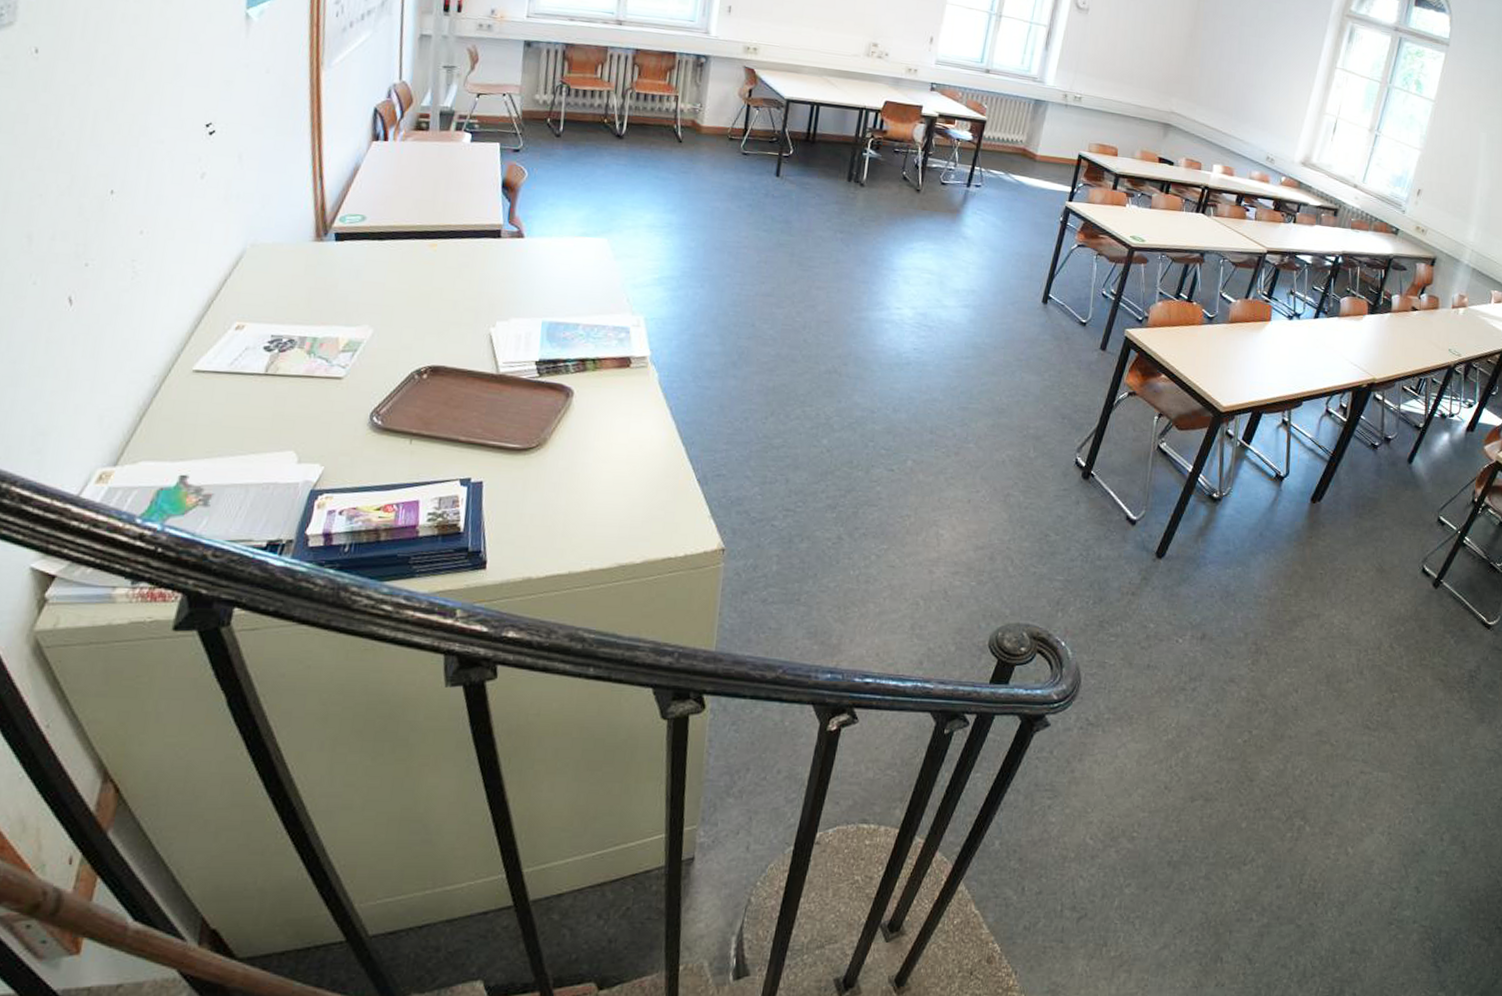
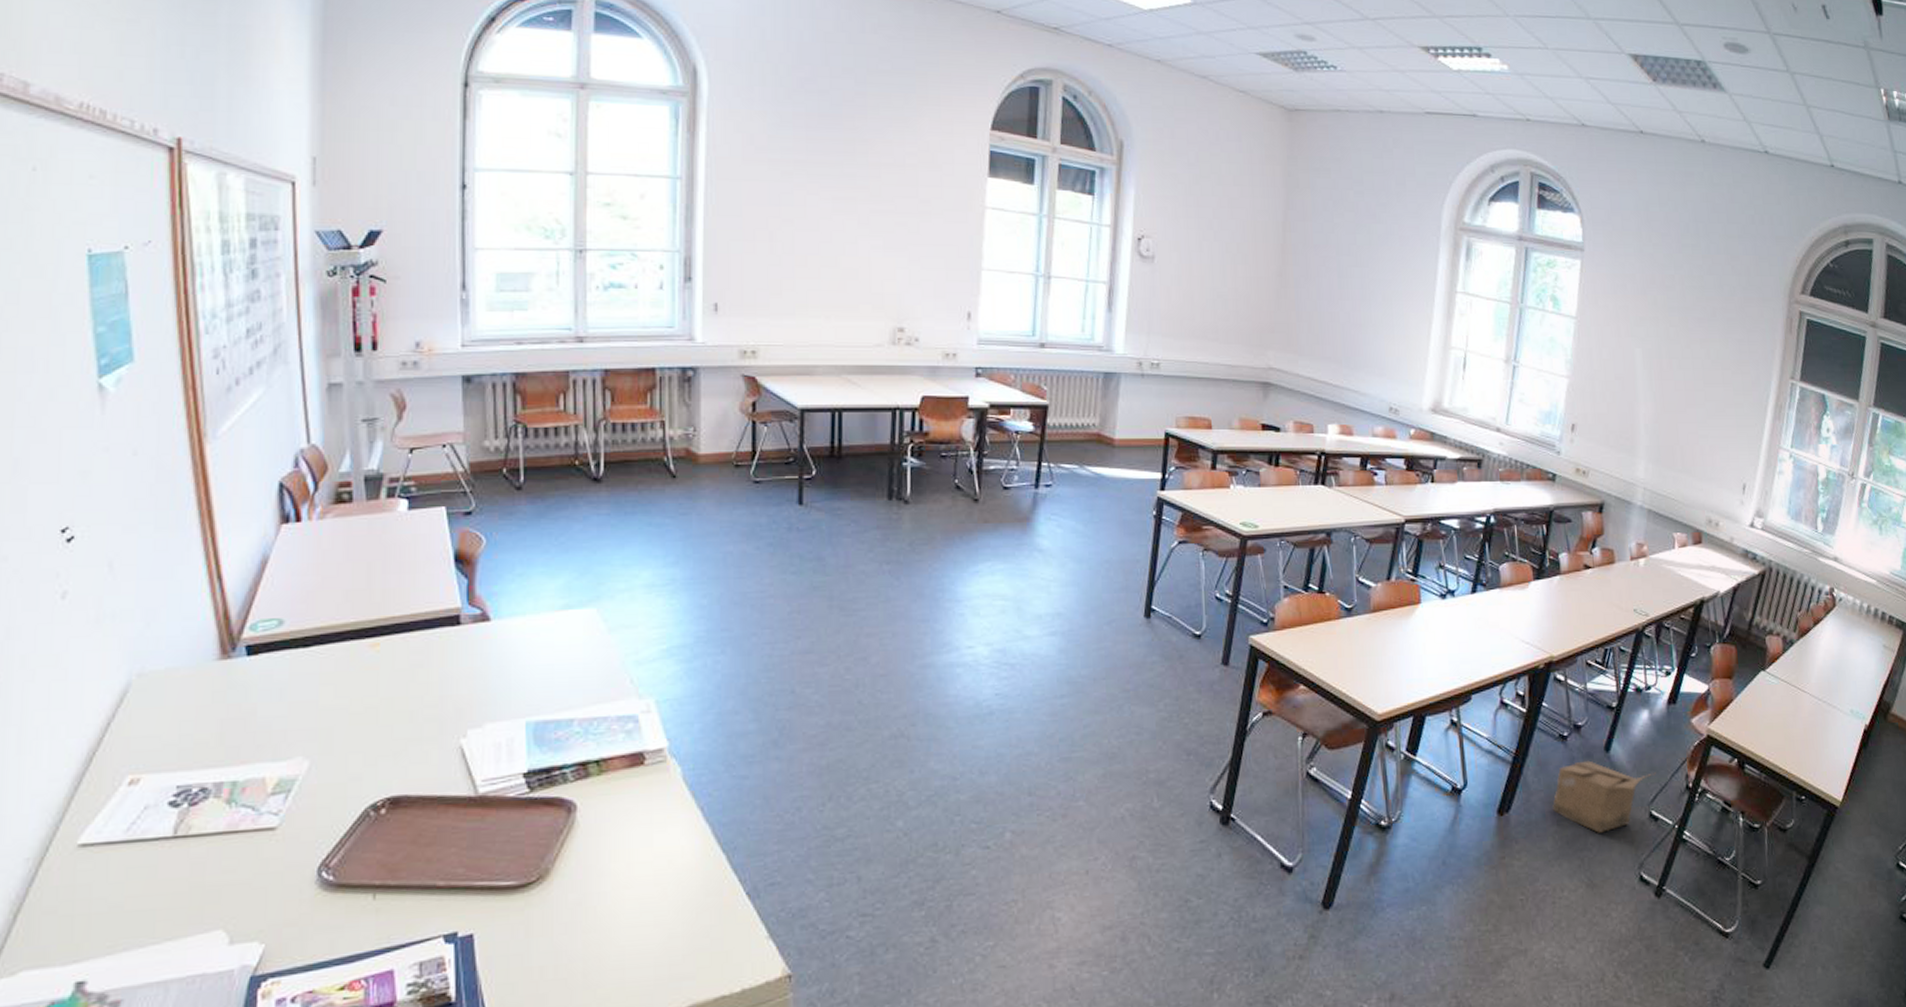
cardboard box: none [1357,468,1448,529] -> present [1552,760,1656,833]

